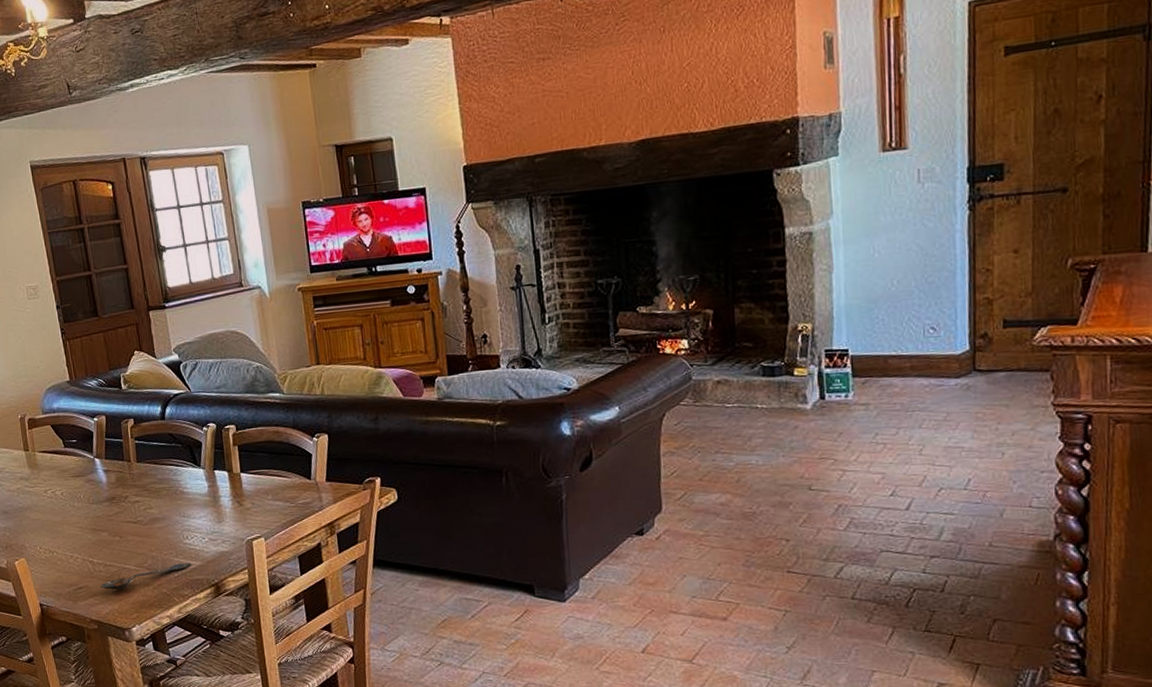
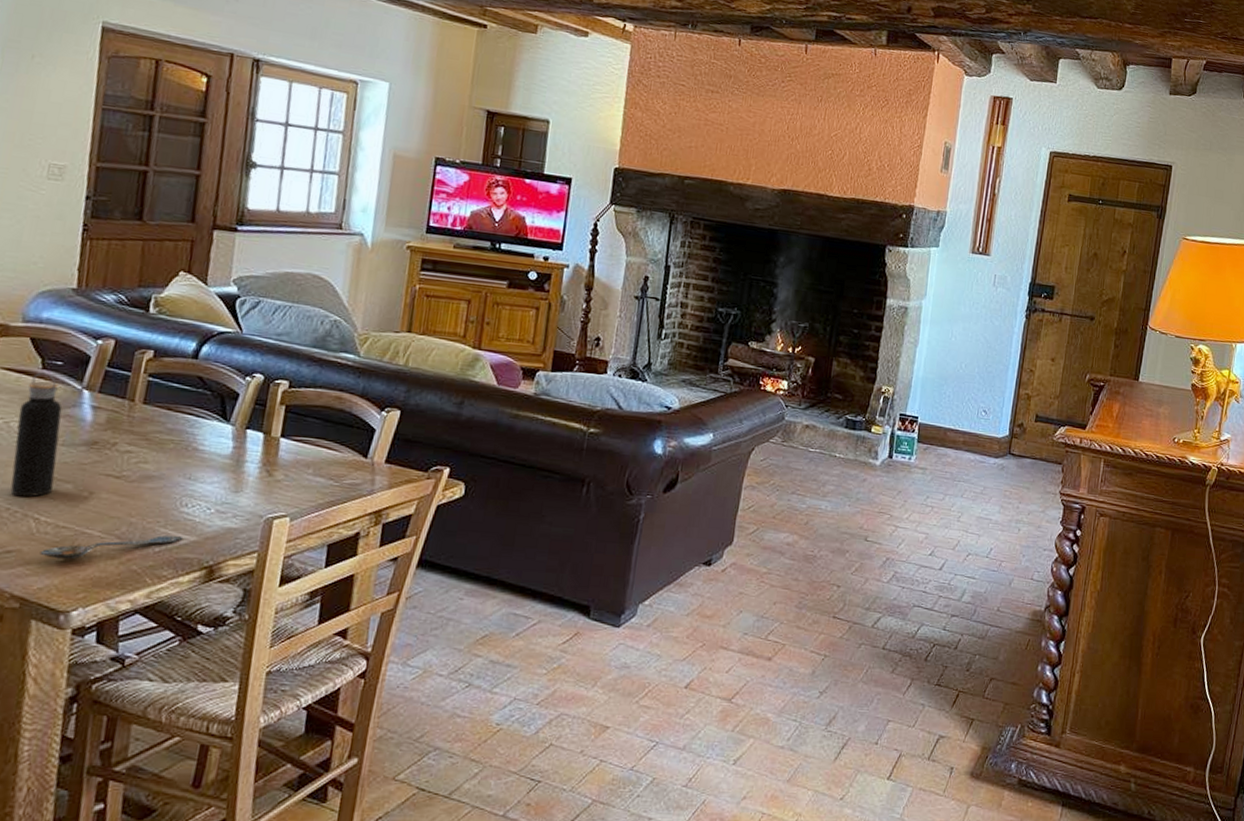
water bottle: none [58,450,95,547] -> present [10,372,62,498]

